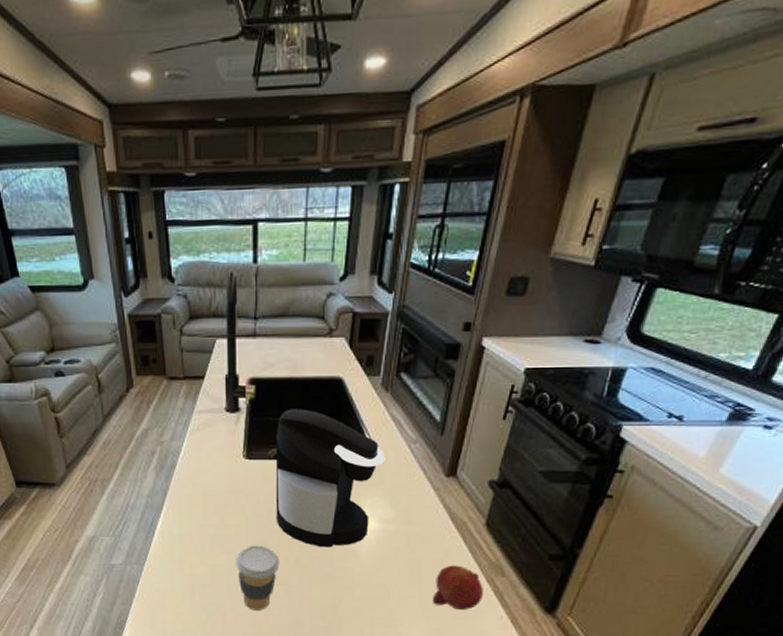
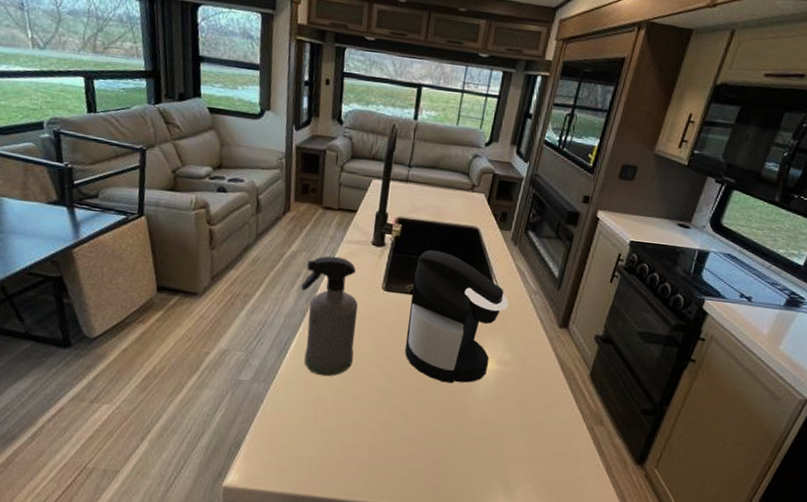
spray bottle: none [158,429,222,553] -> present [301,256,358,377]
coffee cup: present [236,545,280,610] -> none [361,374,404,440]
fruit: present [433,565,483,610] -> none [539,410,584,455]

